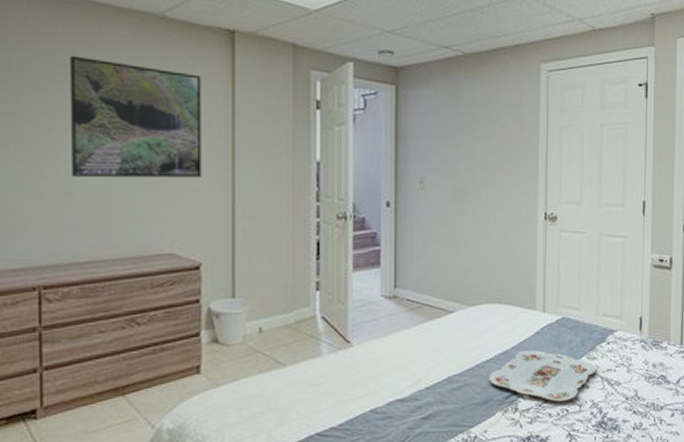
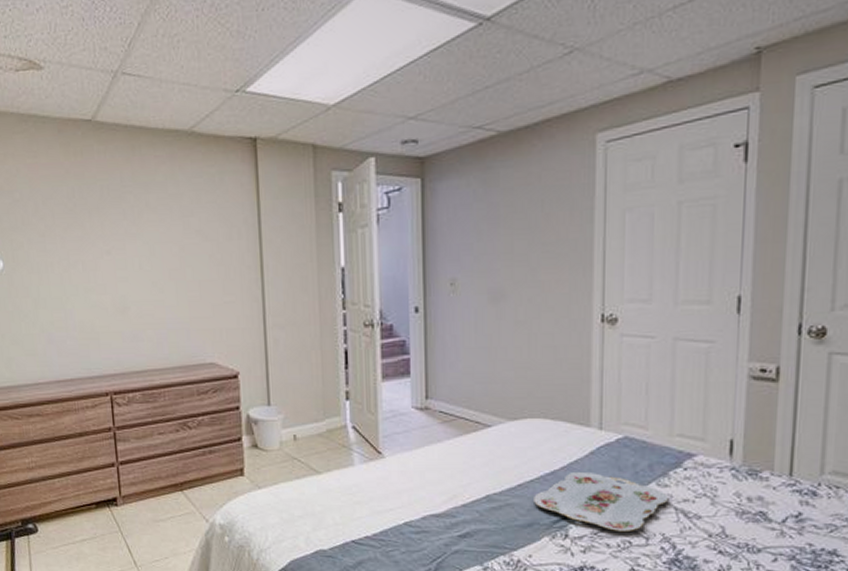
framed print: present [69,55,202,178] -> none [117,180,235,293]

